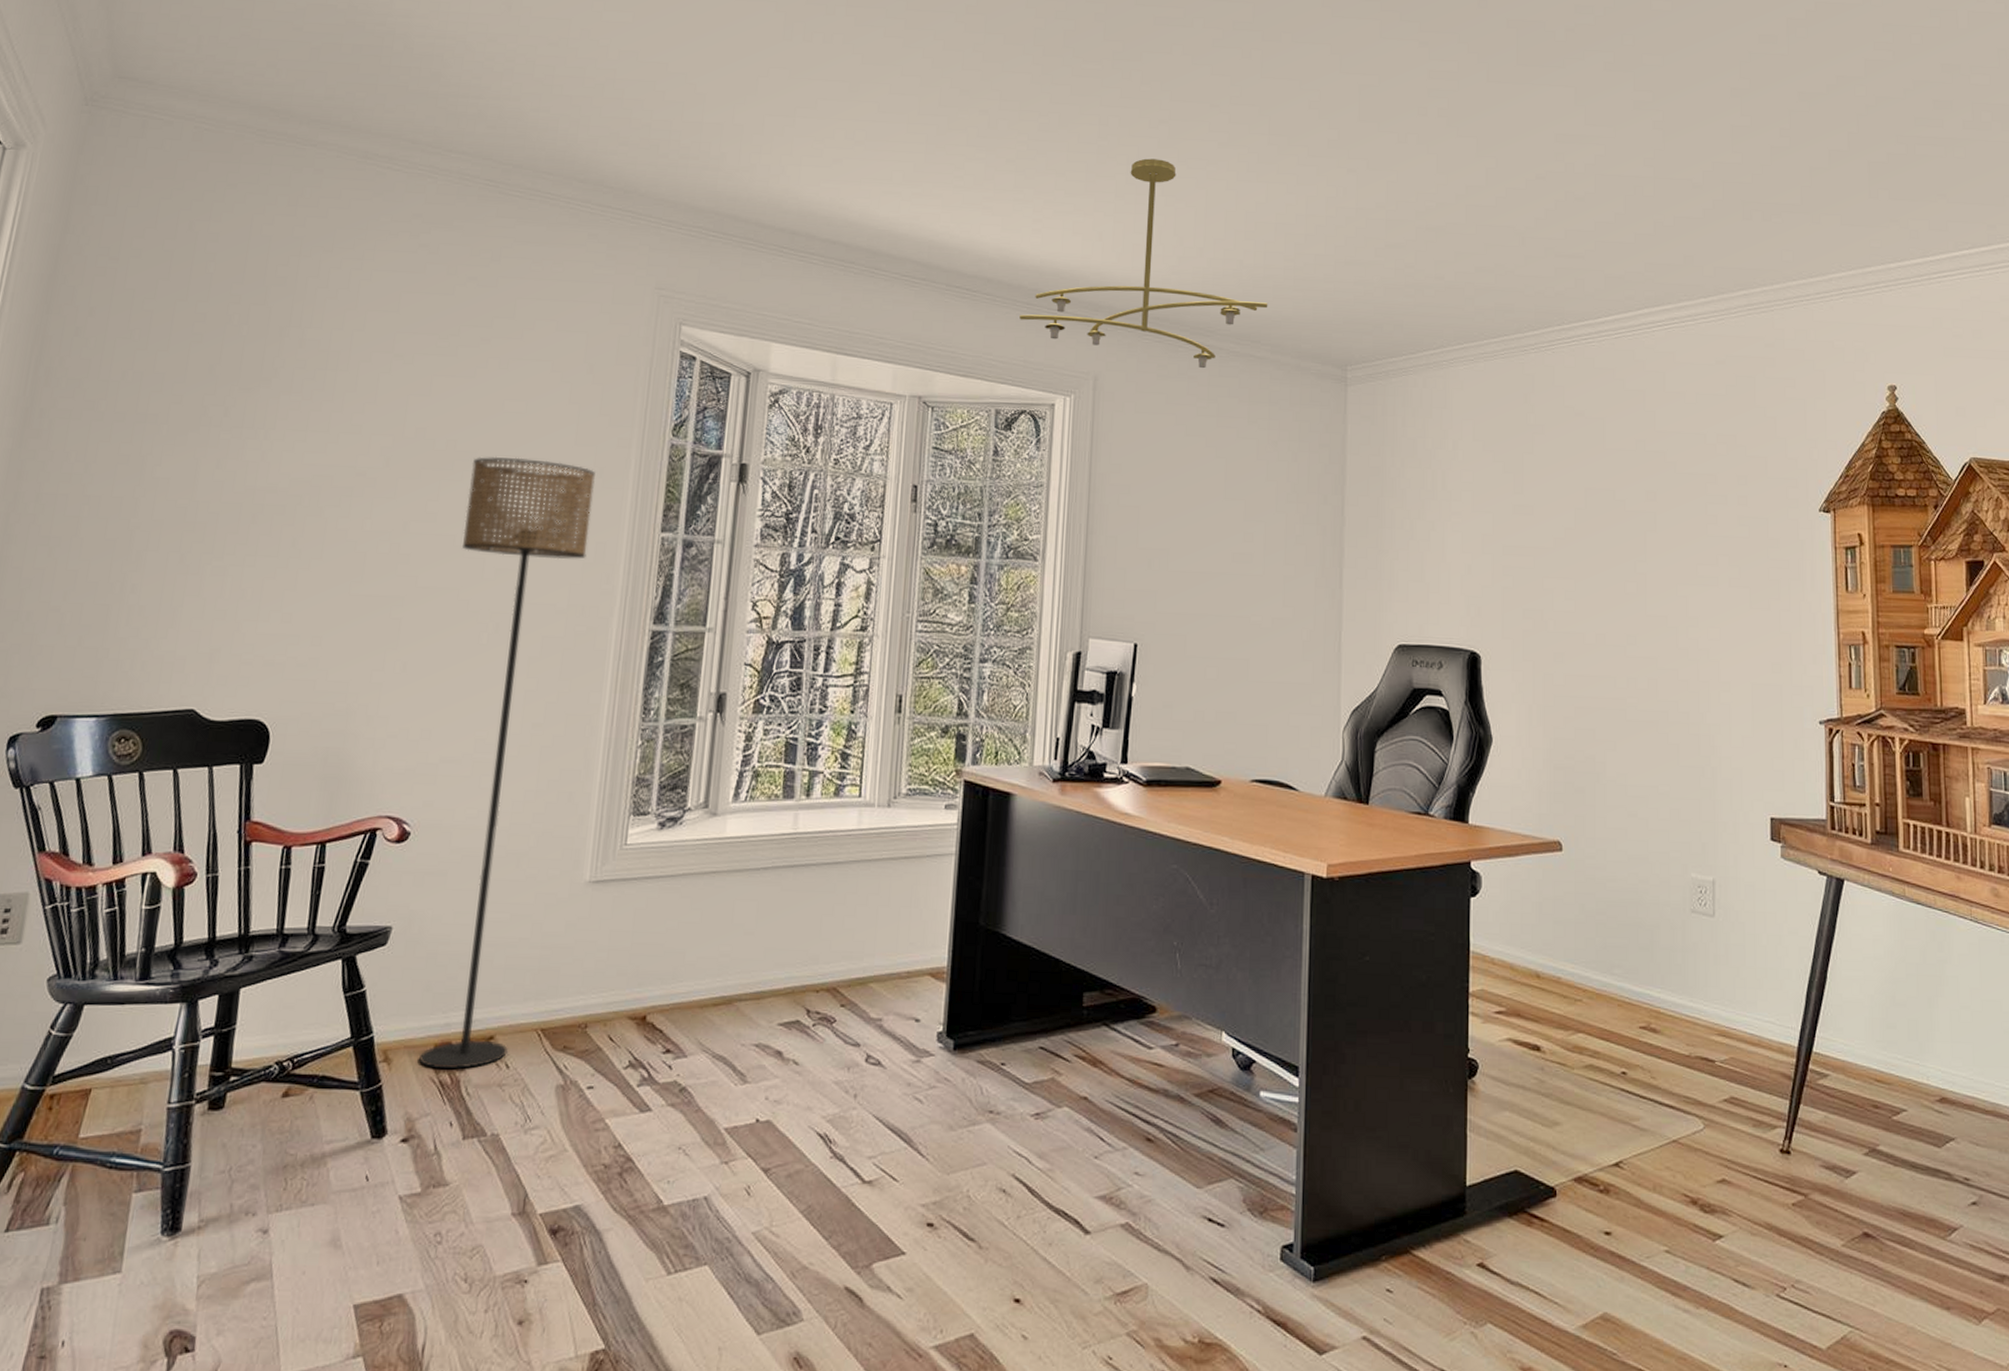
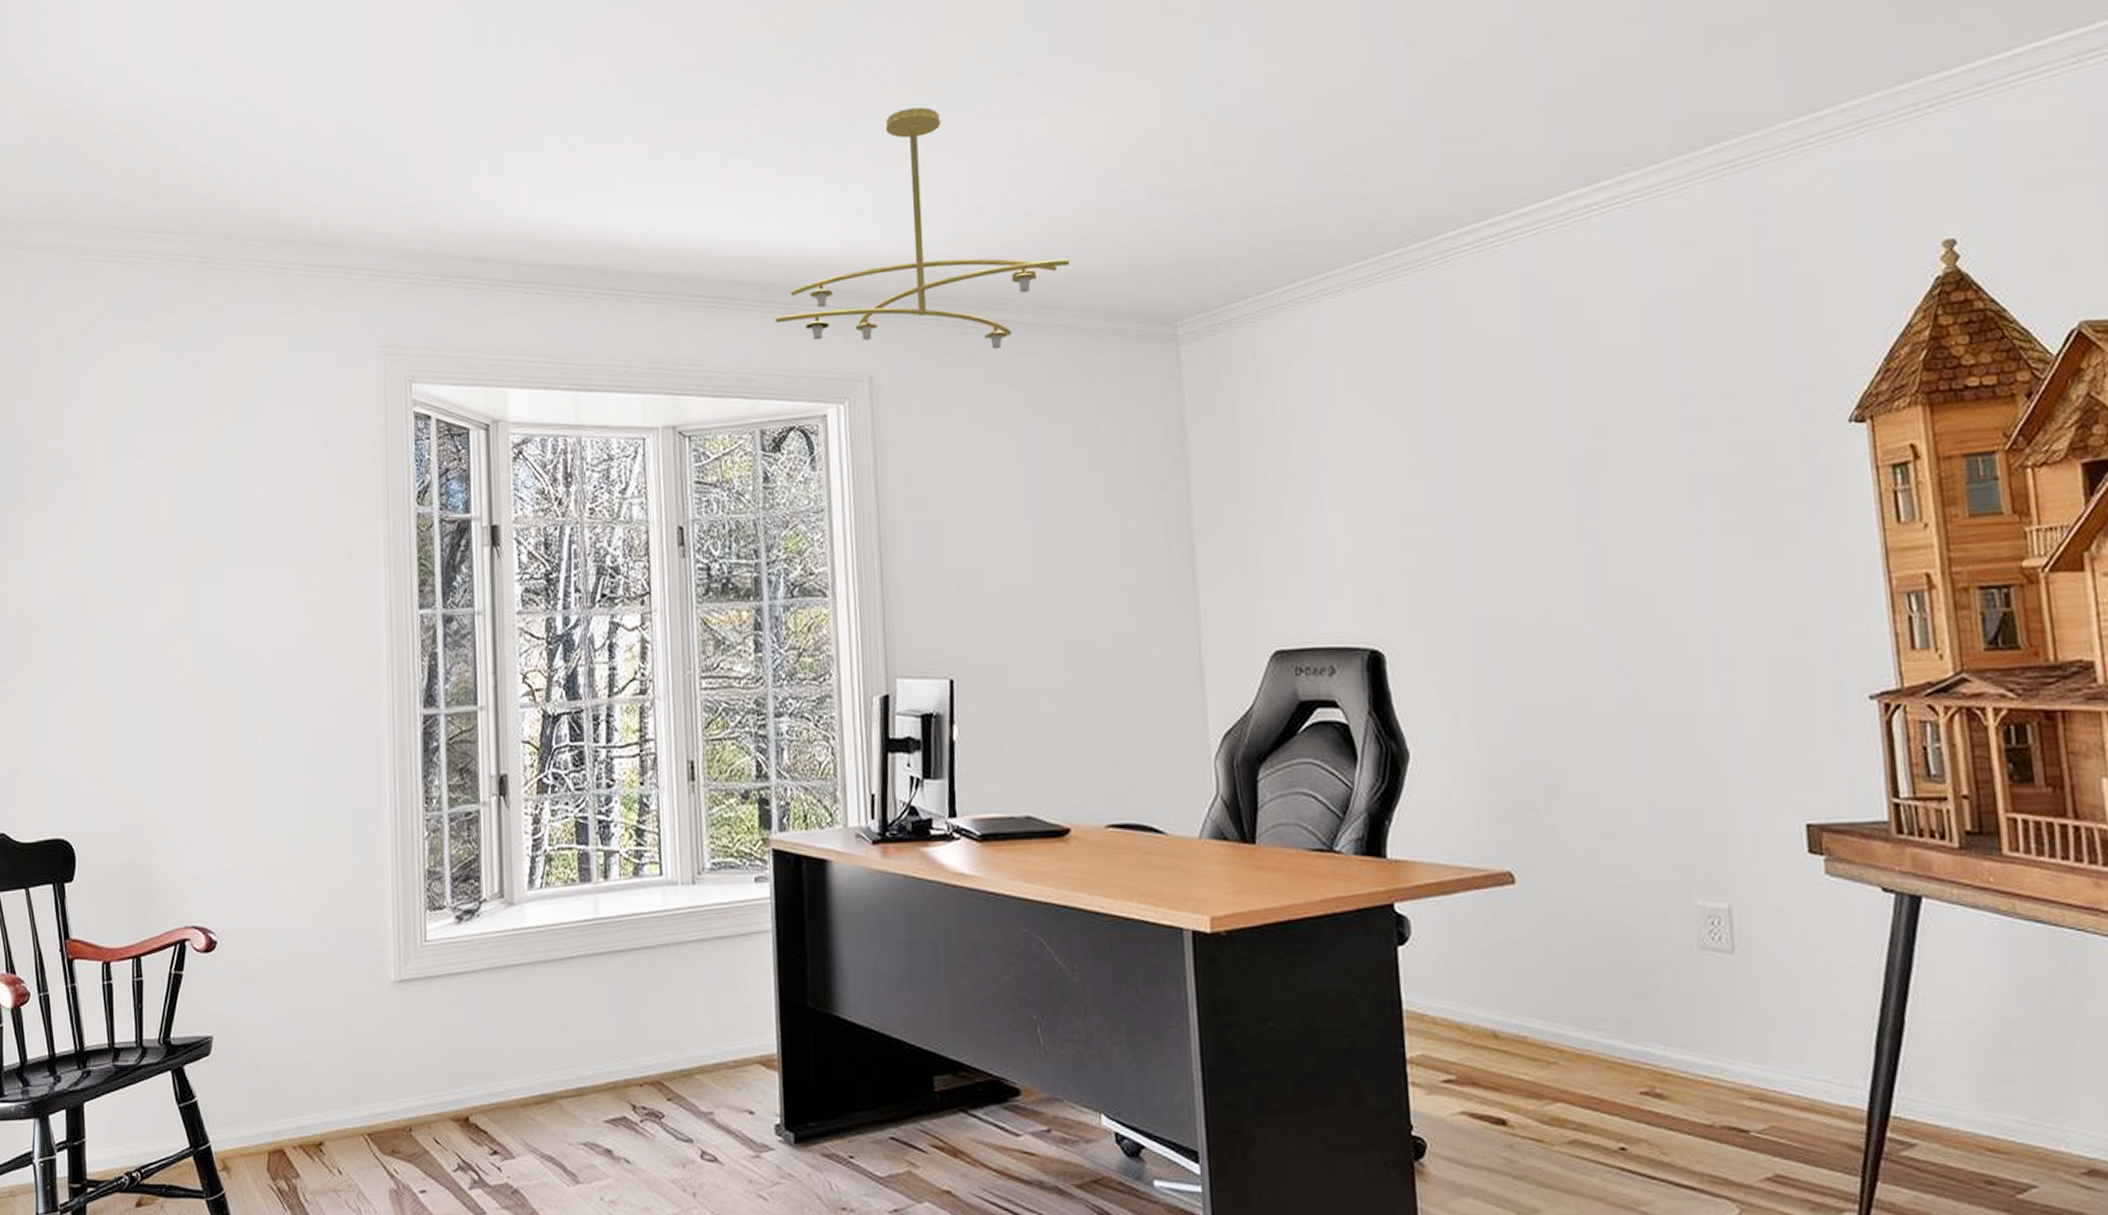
floor lamp: present [418,456,595,1069] -> none [224,546,348,1175]

